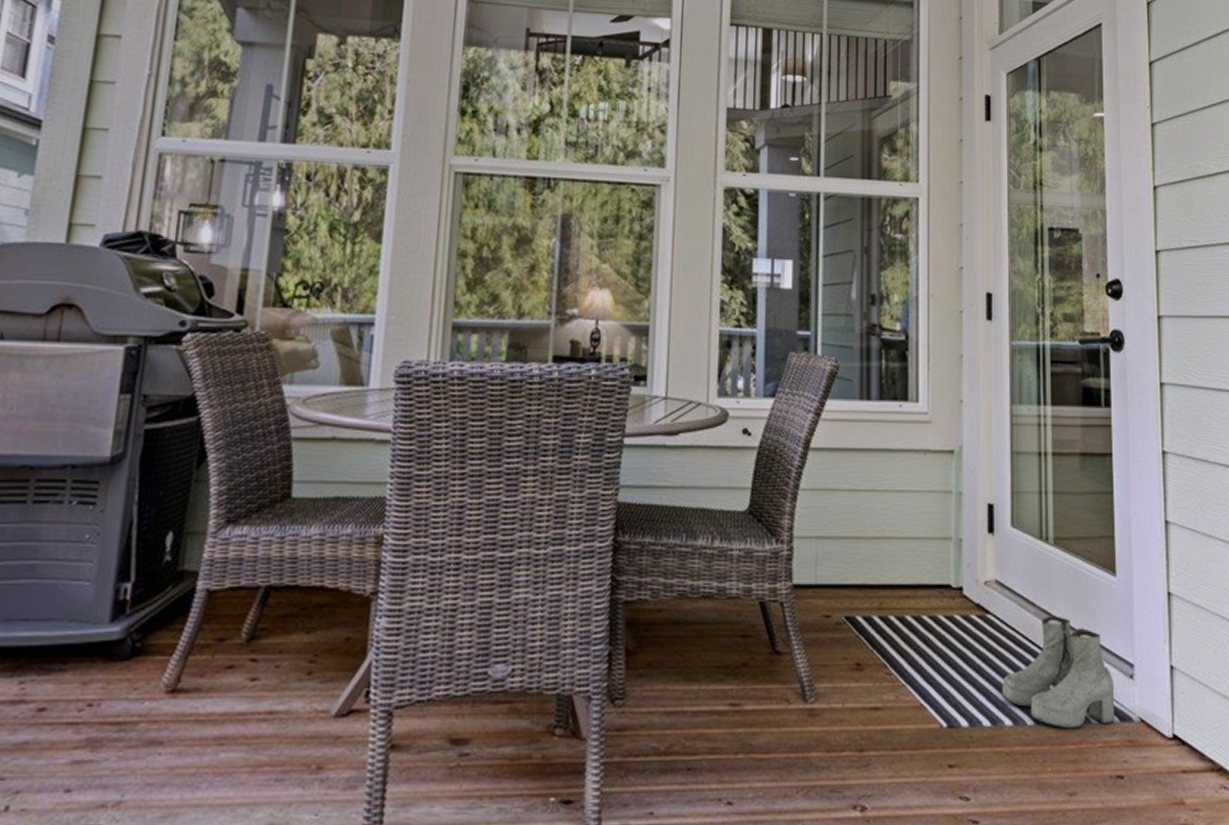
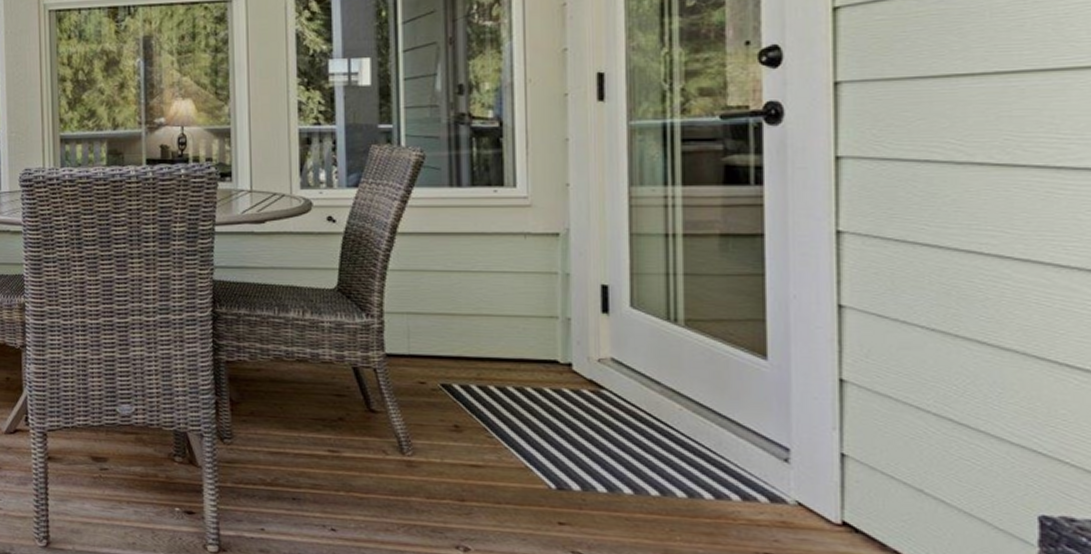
boots: present [1001,616,1115,729] -> none [619,395,764,504]

